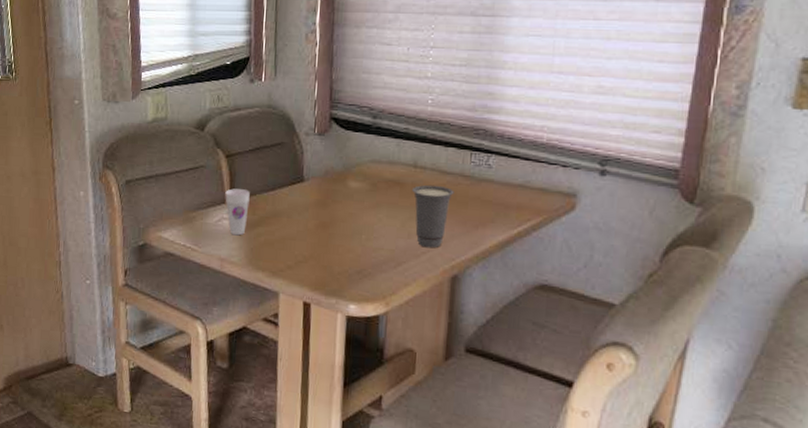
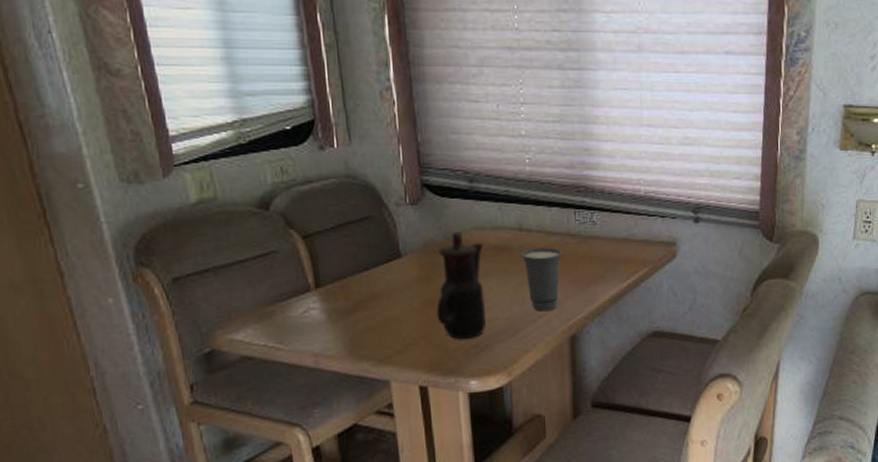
cup: present [225,188,250,236] -> none [308,273,340,326]
teapot: none [327,163,379,264] -> present [436,231,486,339]

